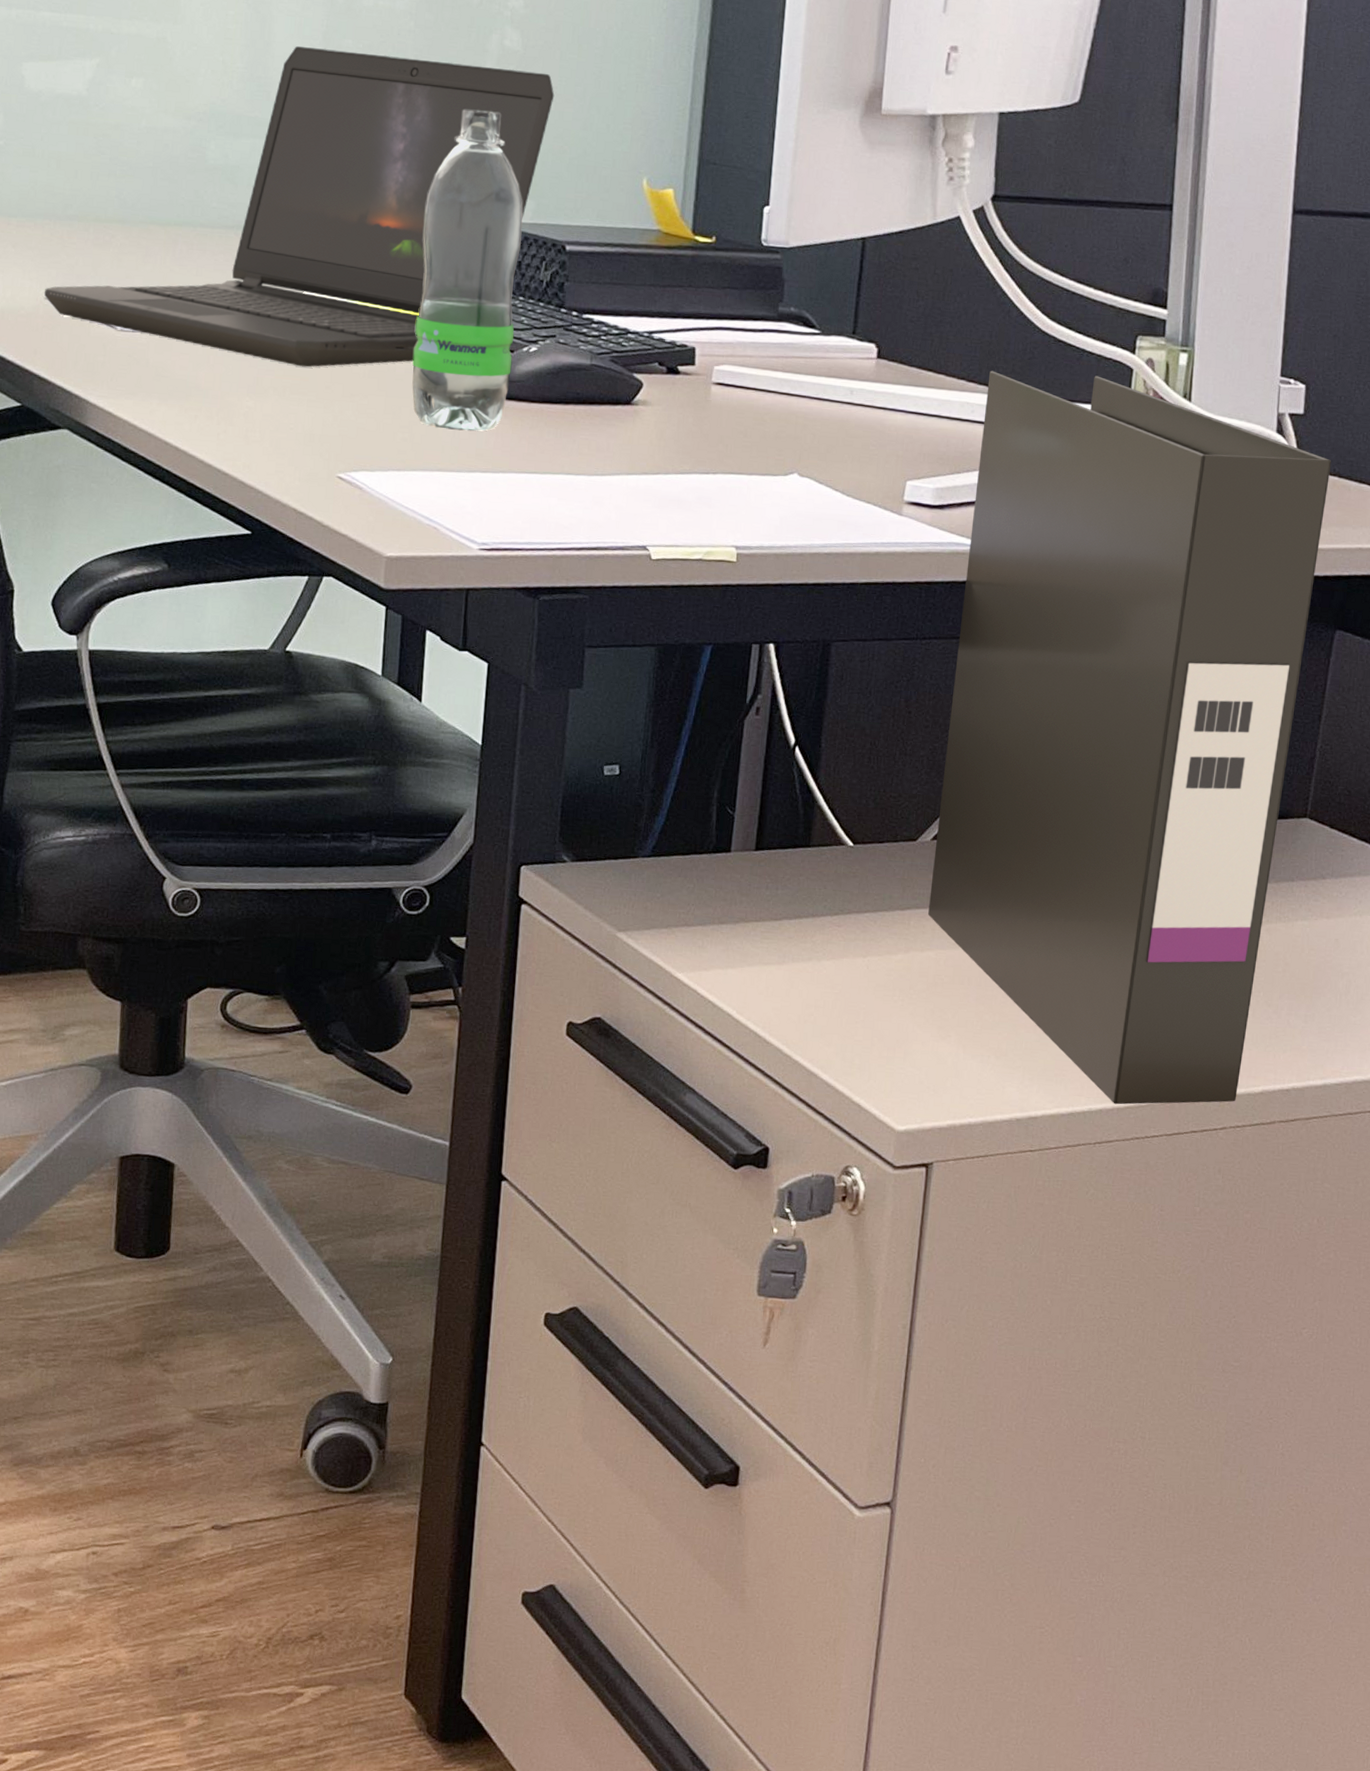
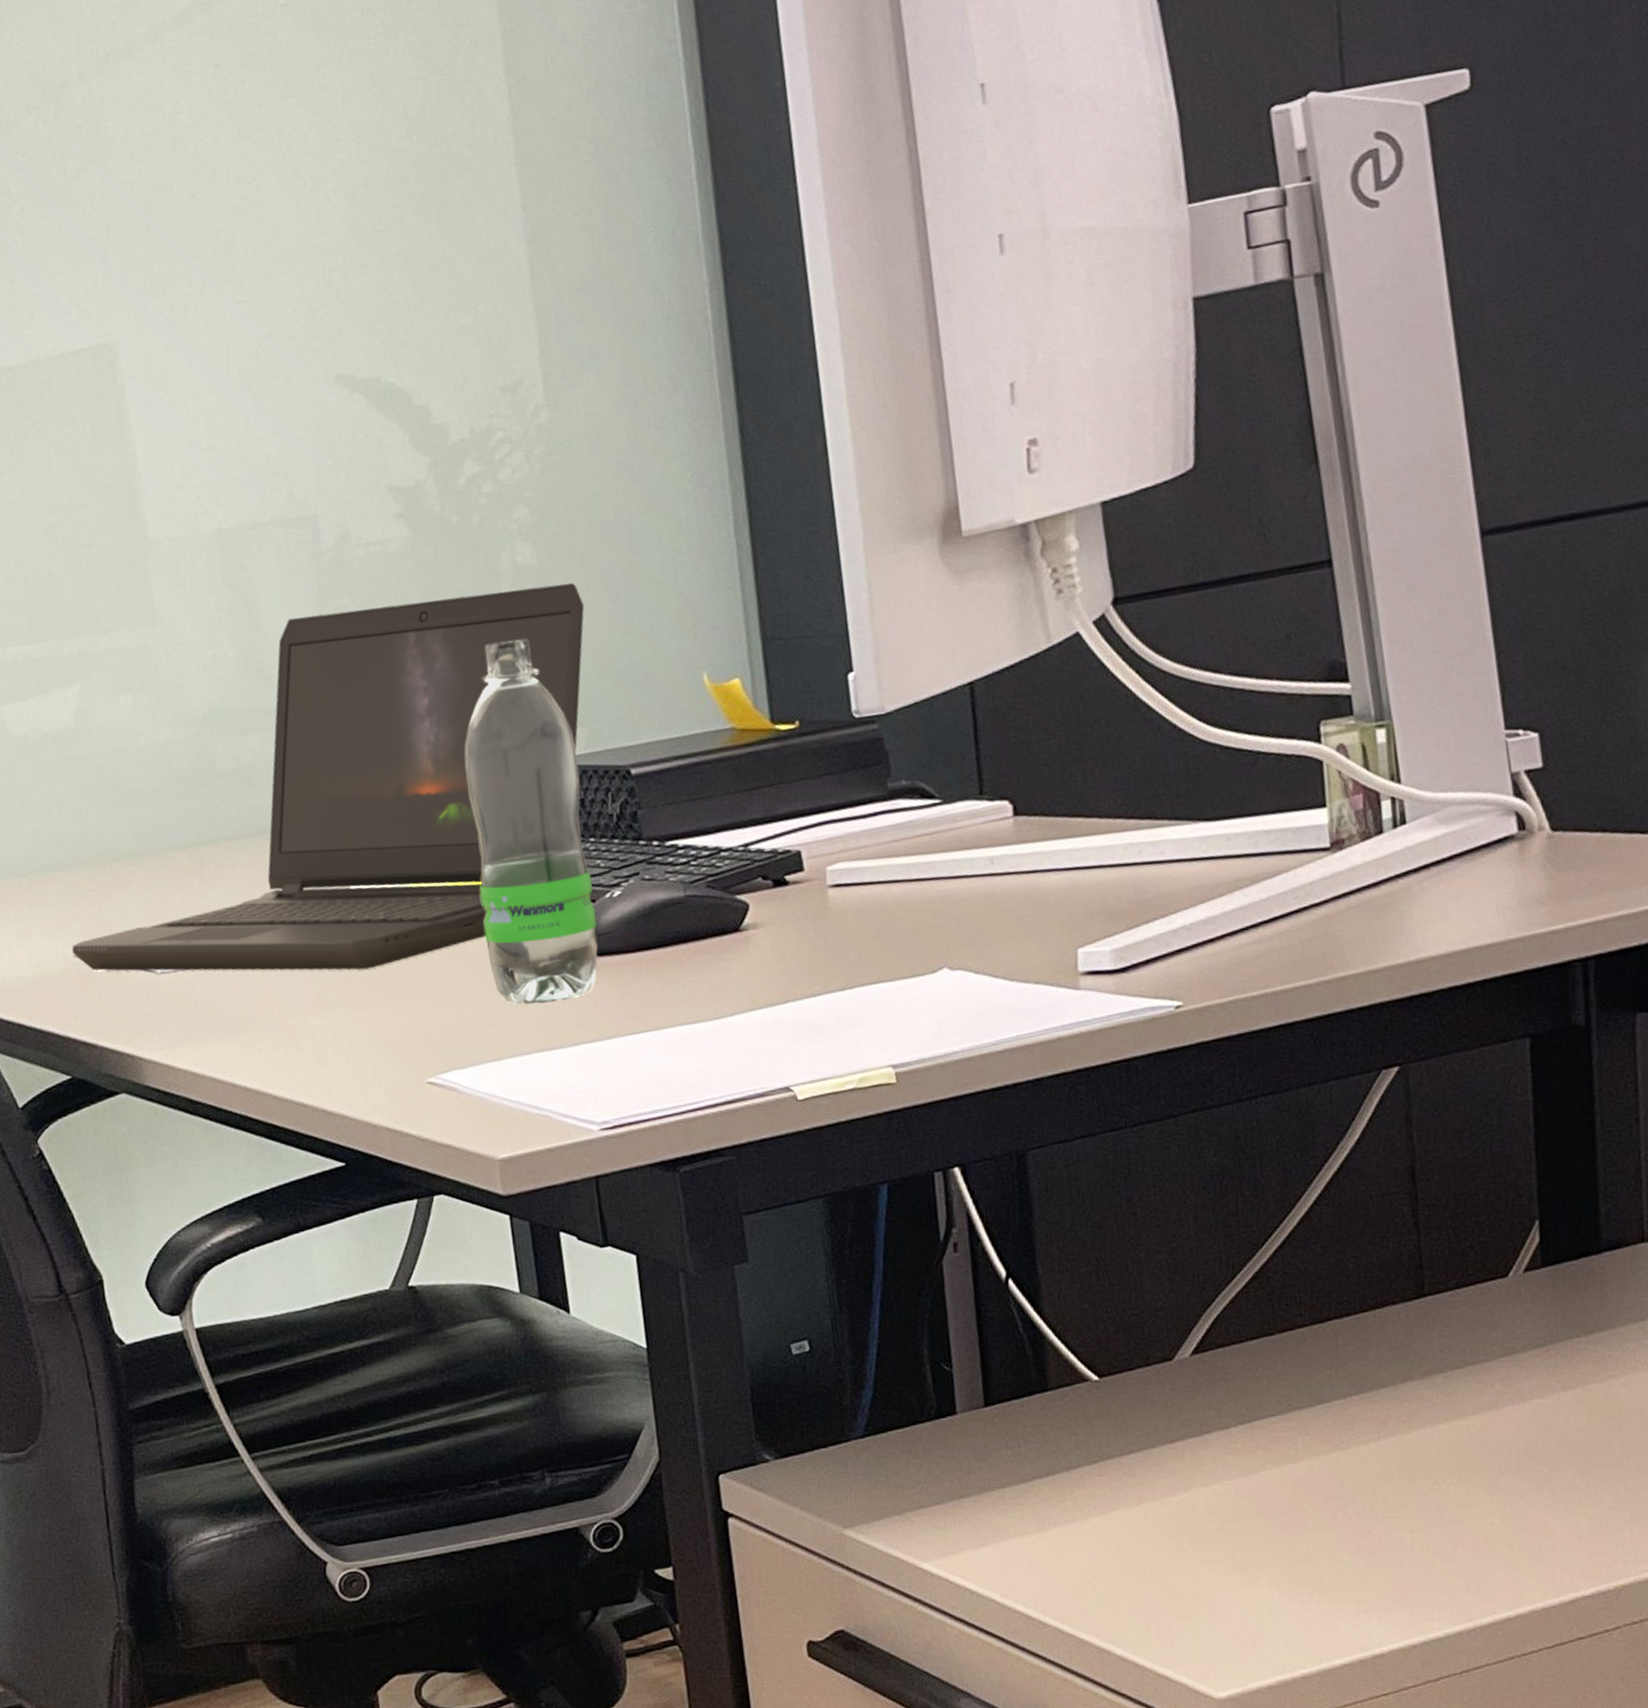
binder: present [928,370,1332,1105] -> none [1150,778,1626,1623]

